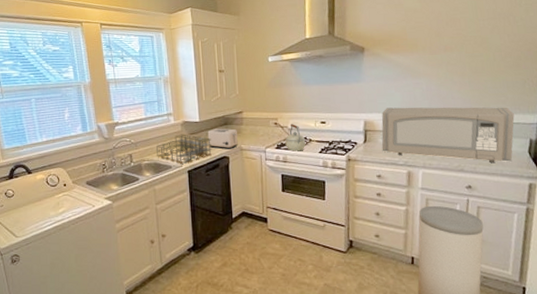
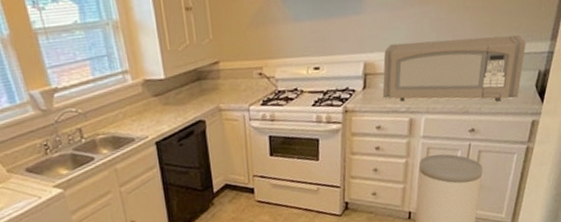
dish rack: present [156,134,212,165] -> none [112,96,184,136]
toaster: present [207,128,238,149] -> none [176,84,215,111]
kettle: present [285,124,306,152] -> none [272,73,297,108]

